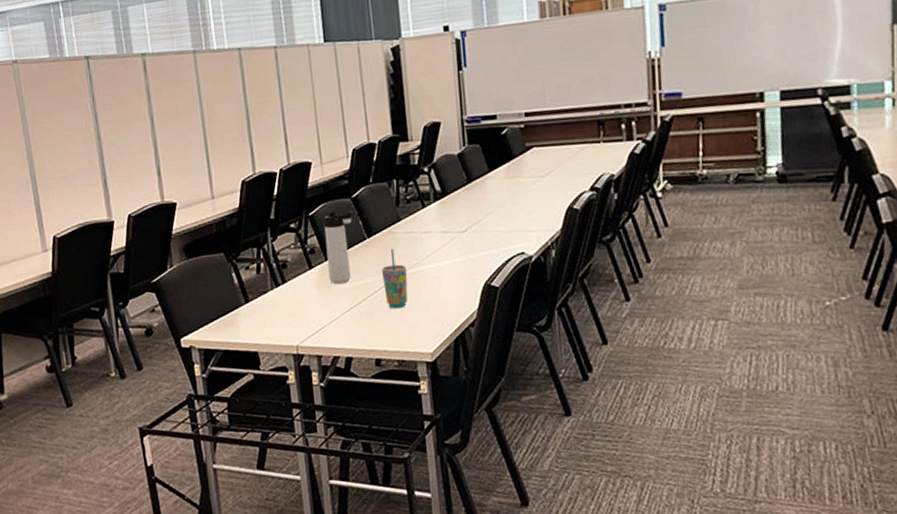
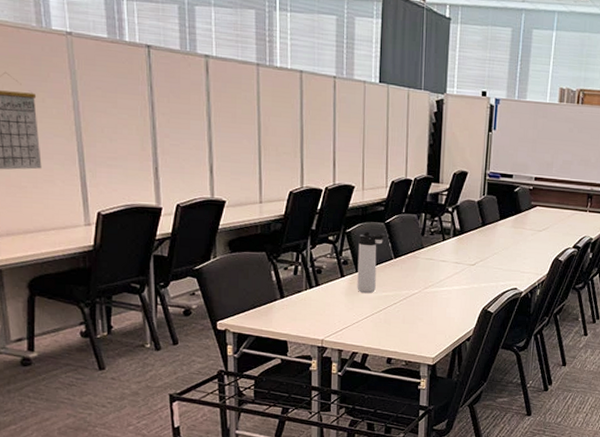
cup: present [382,248,408,309] -> none [402,270,423,320]

